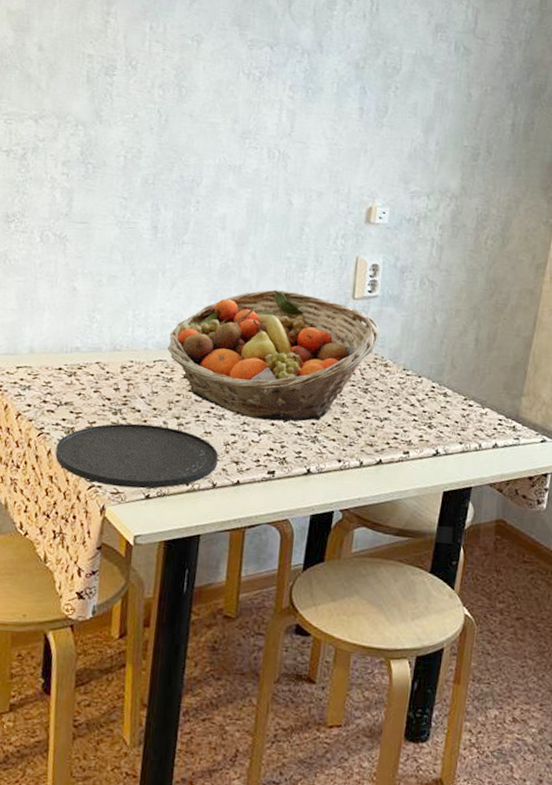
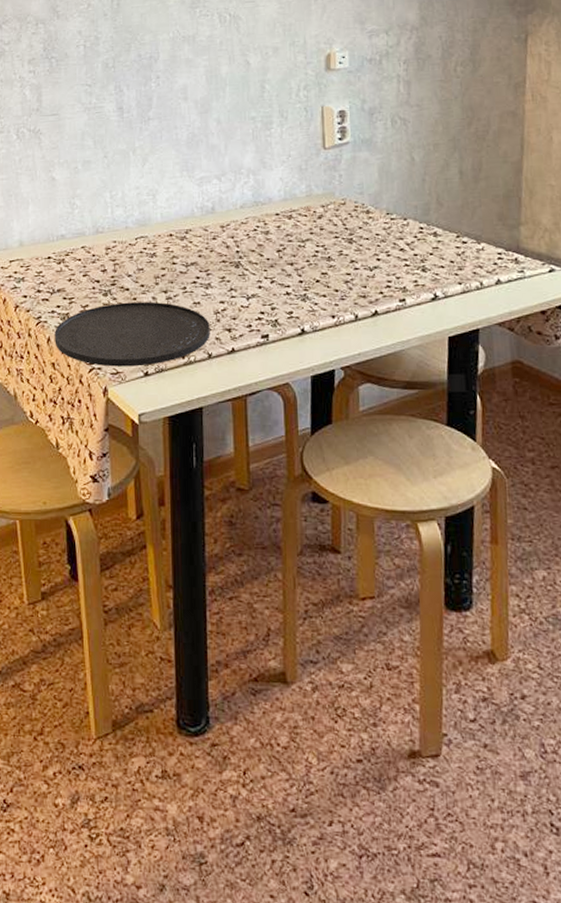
fruit basket: present [167,289,380,422] -> none [147,151,357,284]

